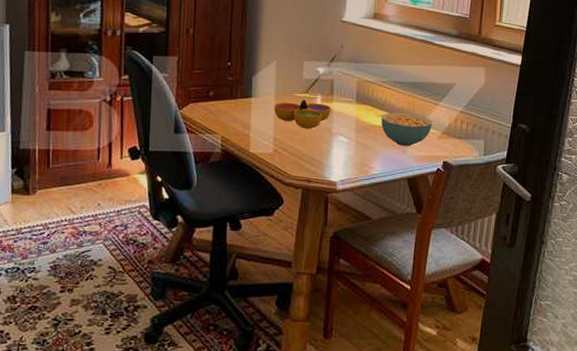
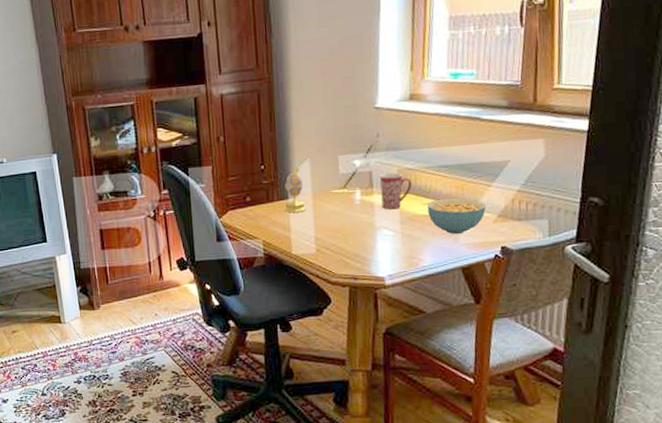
decorative egg: none [247,67,267,112] -> present [284,166,306,213]
decorative bowl: present [274,99,331,129] -> none [312,195,372,225]
mug: none [340,83,369,118] -> present [379,172,412,210]

